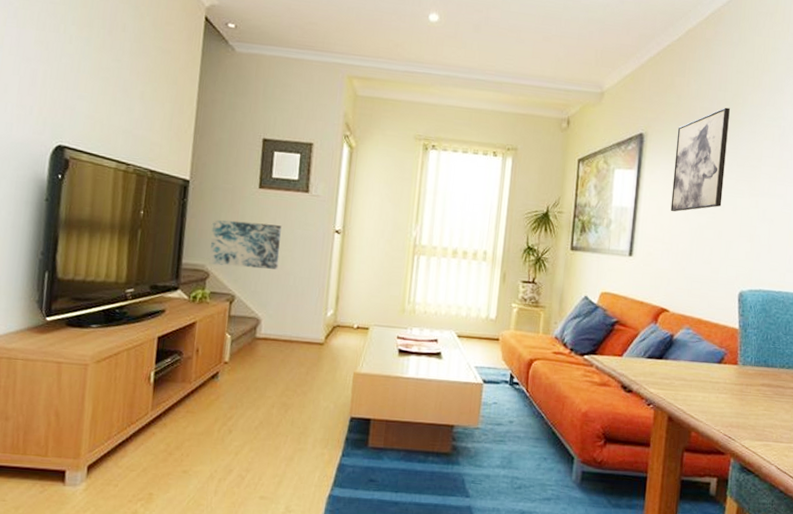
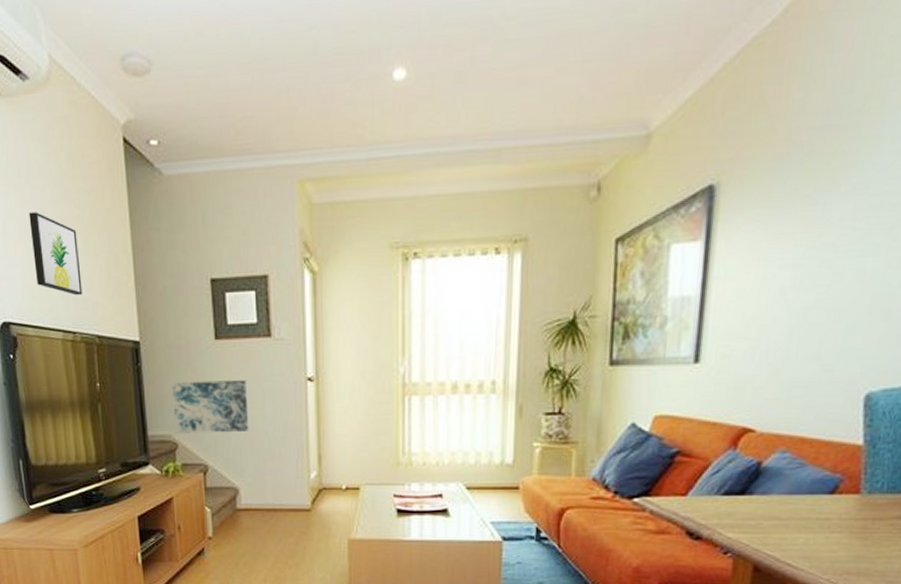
wall art: none [100,58,148,134] -> present [28,212,83,296]
wall art: present [670,107,730,212] -> none [757,119,859,293]

